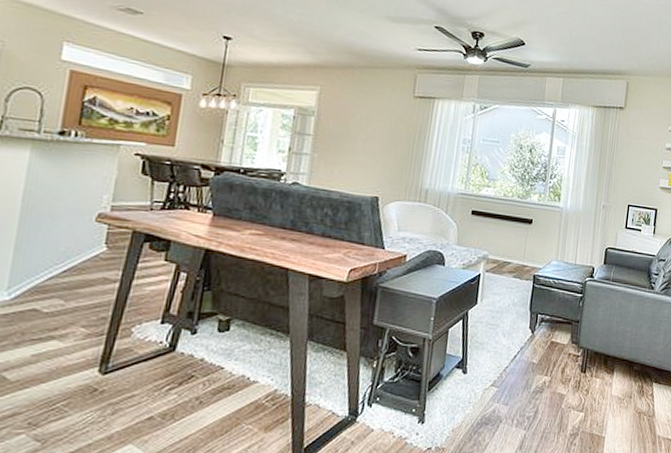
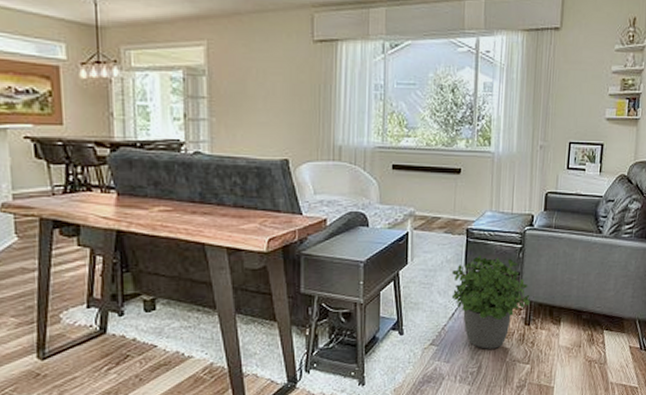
potted plant: none [515,300,587,394] -> present [451,254,530,349]

